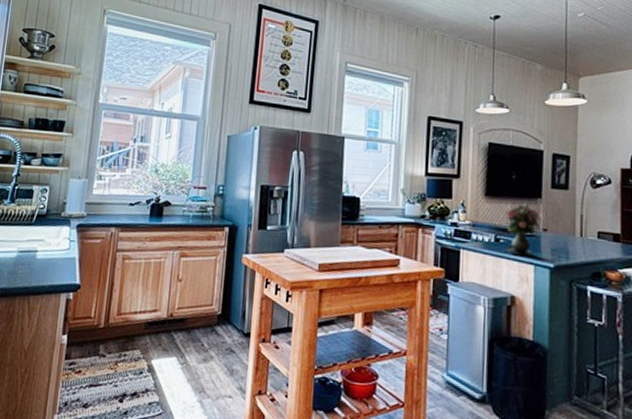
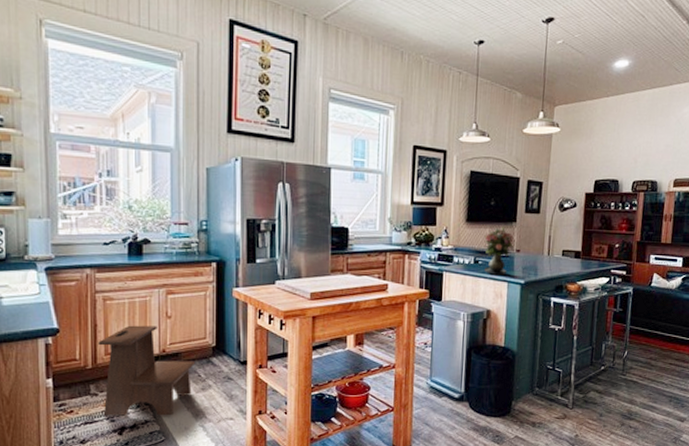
step stool: none [109,286,200,386] -> present [98,325,196,416]

